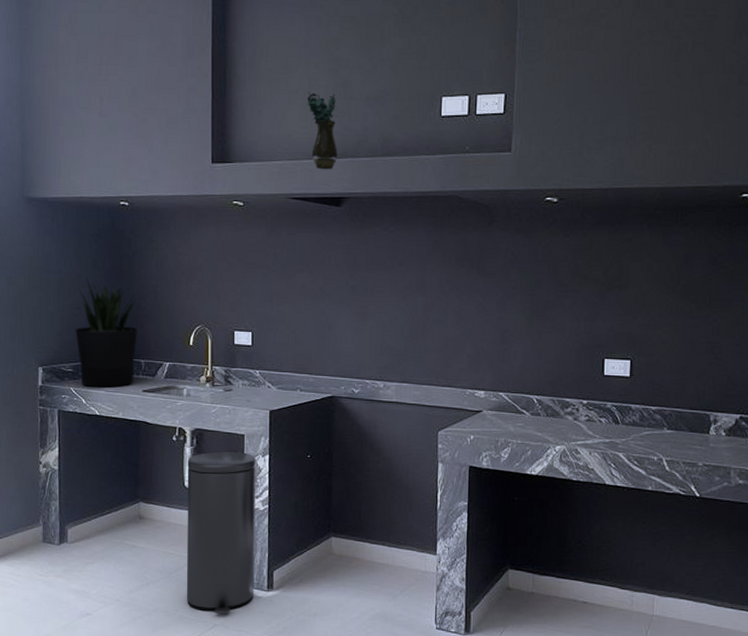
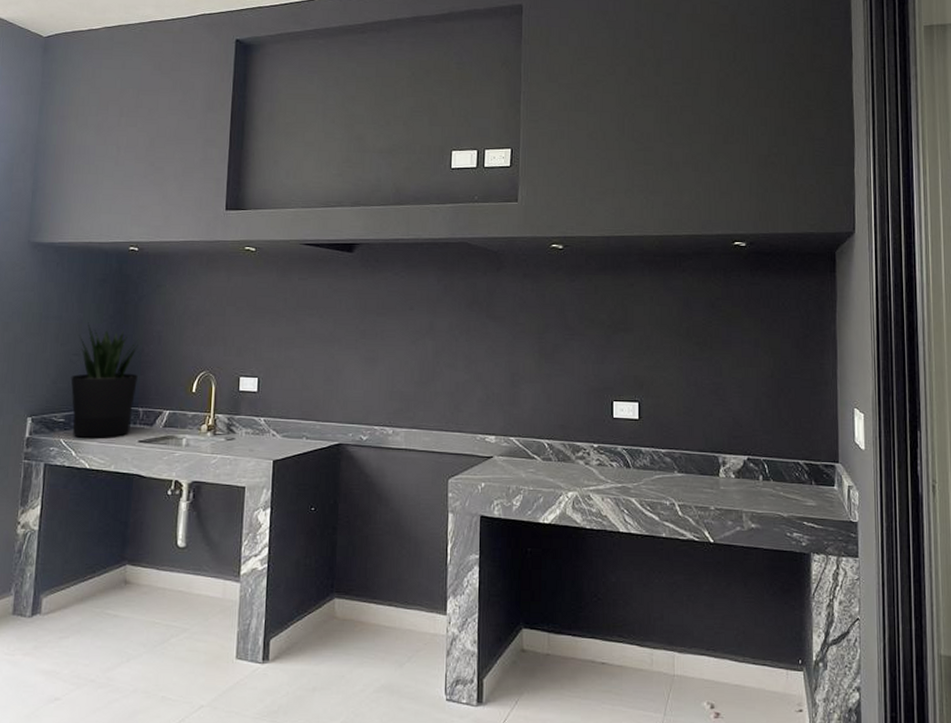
pedal bin: present [186,450,257,614] -> none [171,504,257,692]
vase: present [307,92,338,170] -> none [322,145,351,218]

